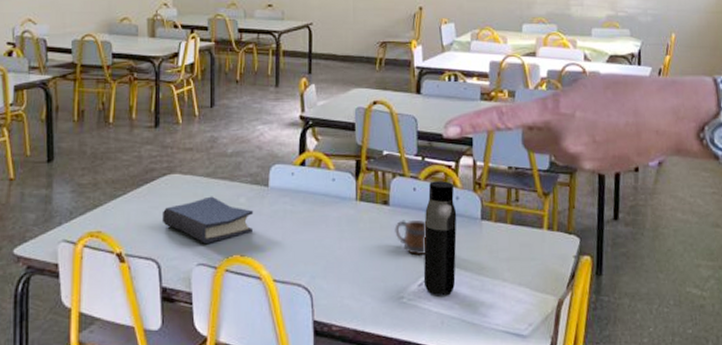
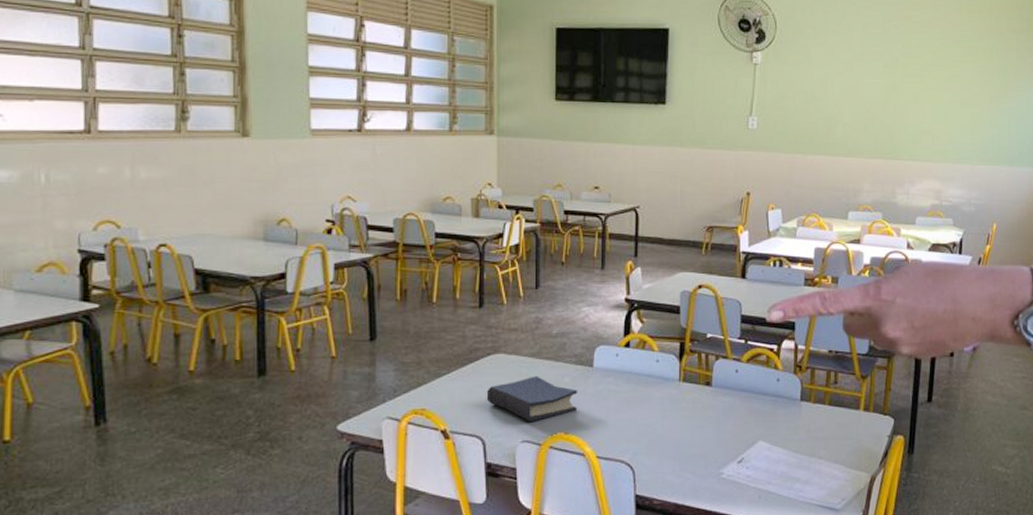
mug: present [395,220,427,256] -> none [716,400,748,434]
water bottle: present [423,181,457,296] -> none [743,363,777,473]

